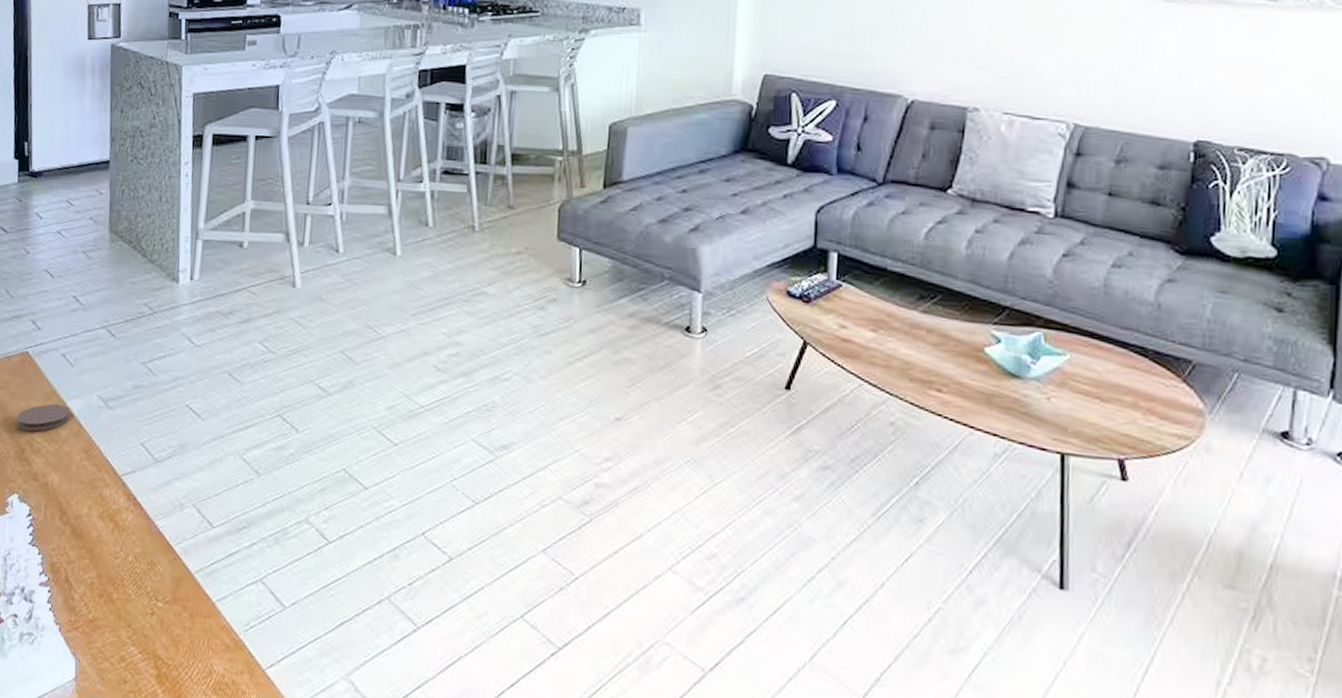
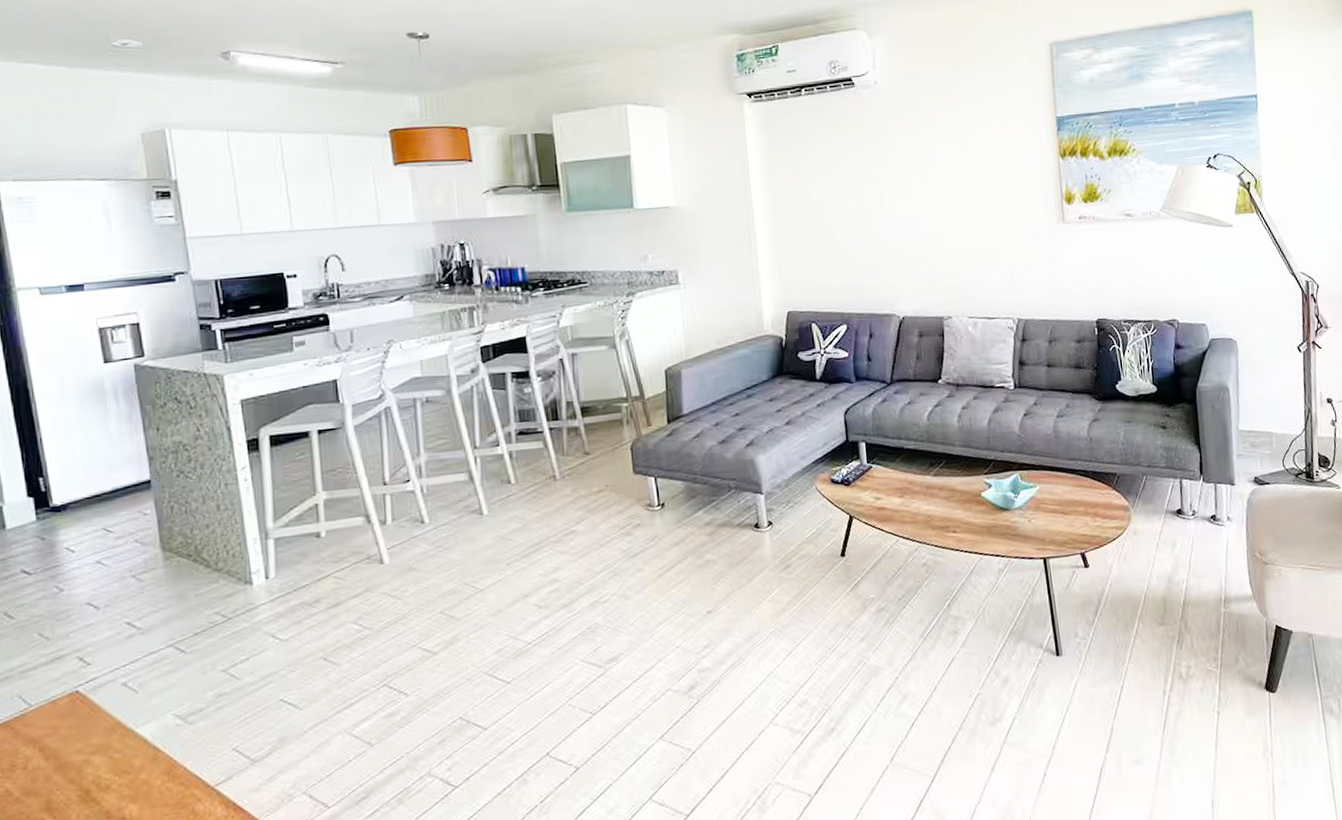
coaster: present [16,404,71,431] -> none [74,733,144,771]

